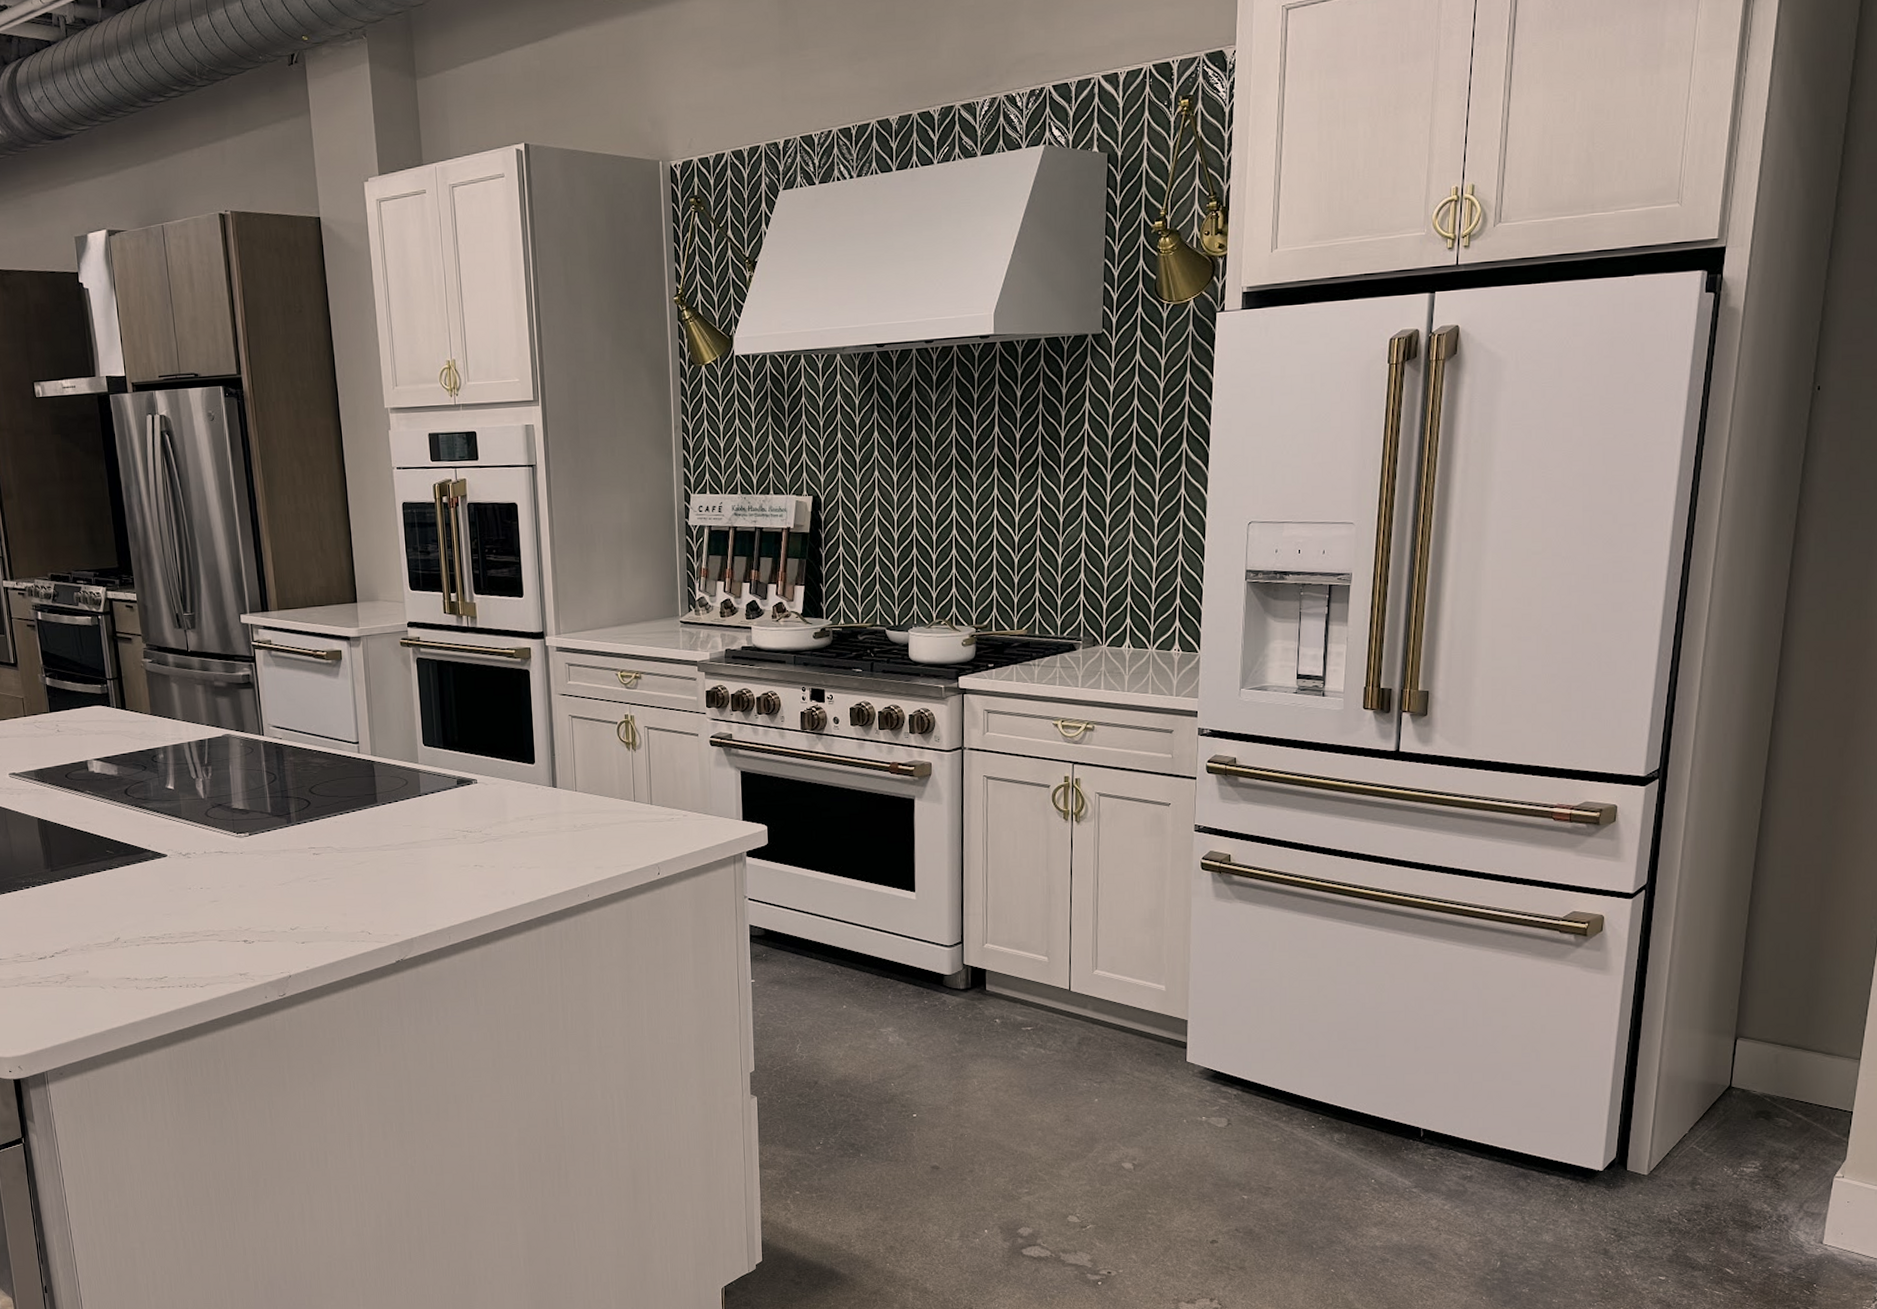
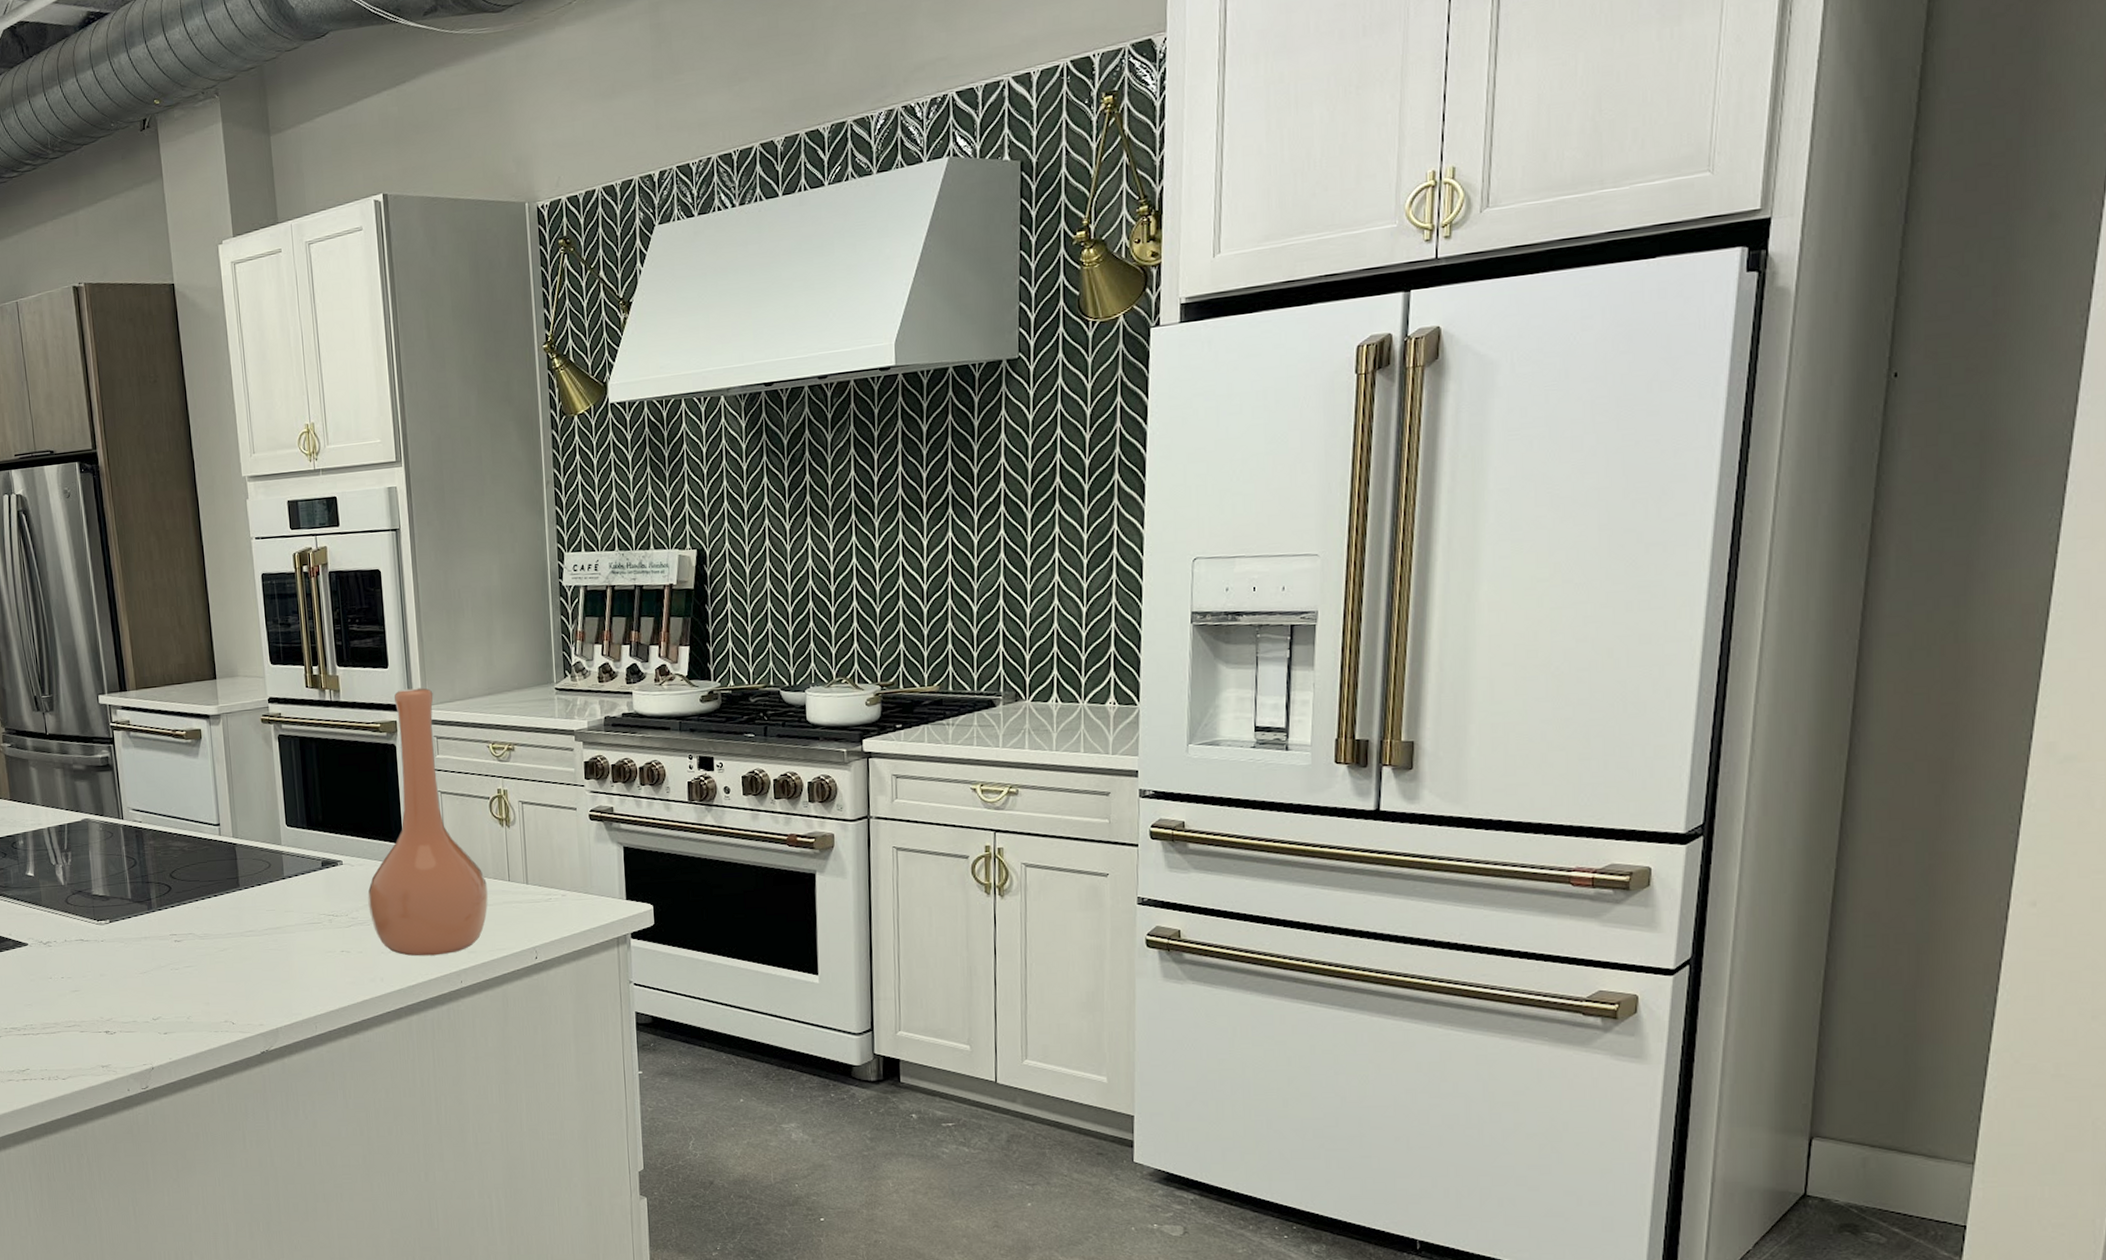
vase: none [500,617,615,871] -> present [367,687,489,957]

